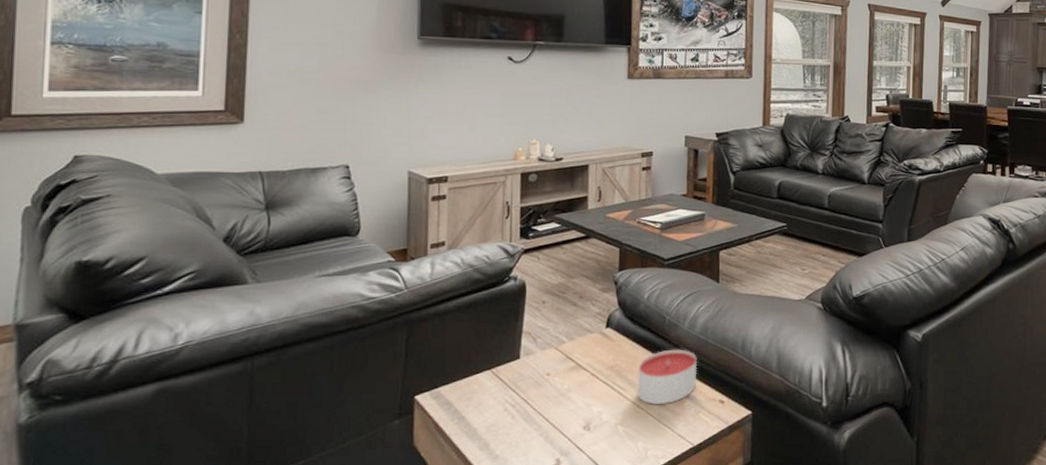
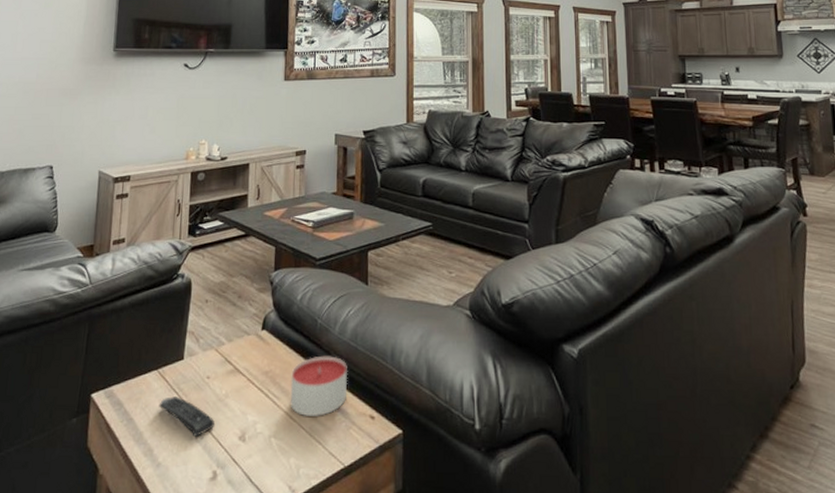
remote control: none [493,394,556,429] -> present [158,396,214,437]

